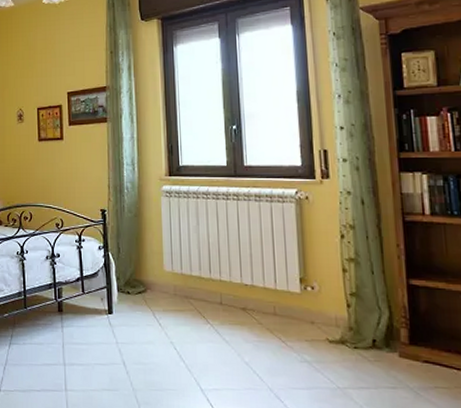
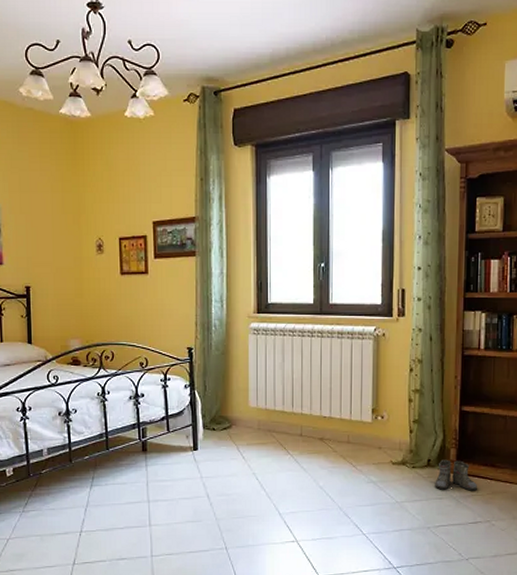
boots: none [379,340,440,382] -> present [431,459,477,491]

